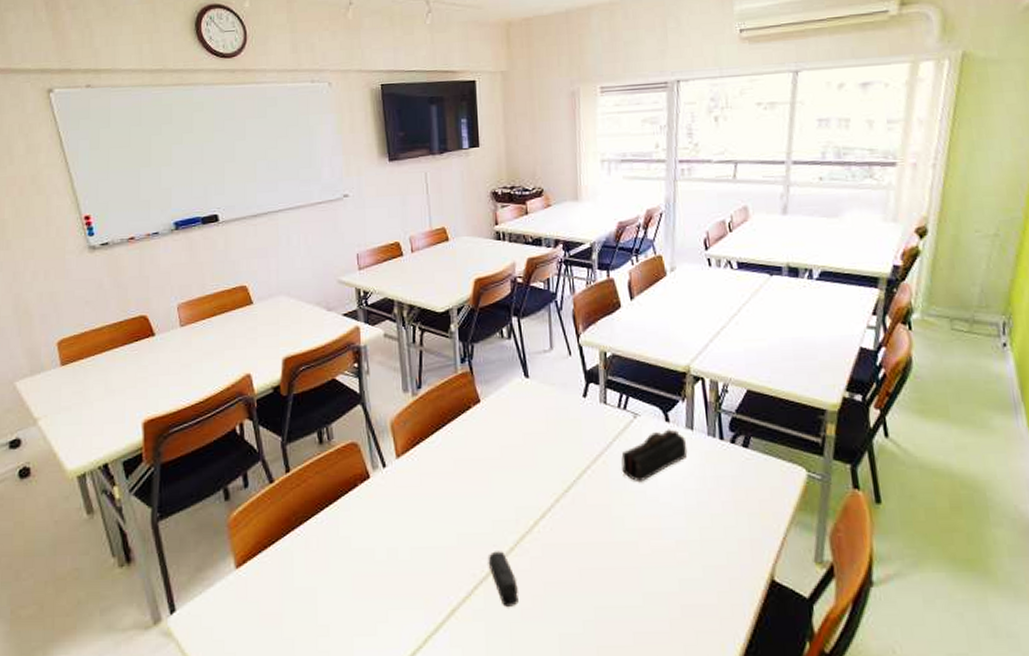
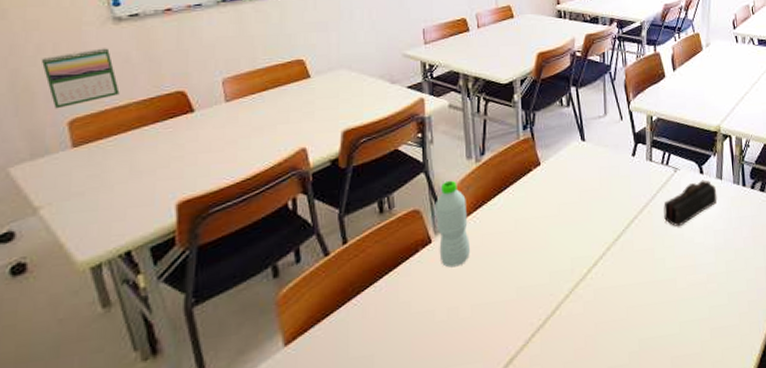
calendar: none [36,275,95,330] -> present [41,48,120,109]
water bottle: none [372,413,408,506] -> present [434,180,470,268]
stapler: present [487,551,518,607] -> none [545,299,572,350]

